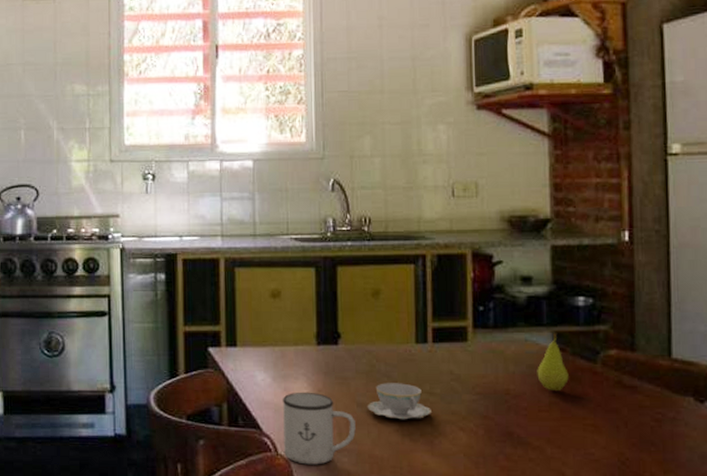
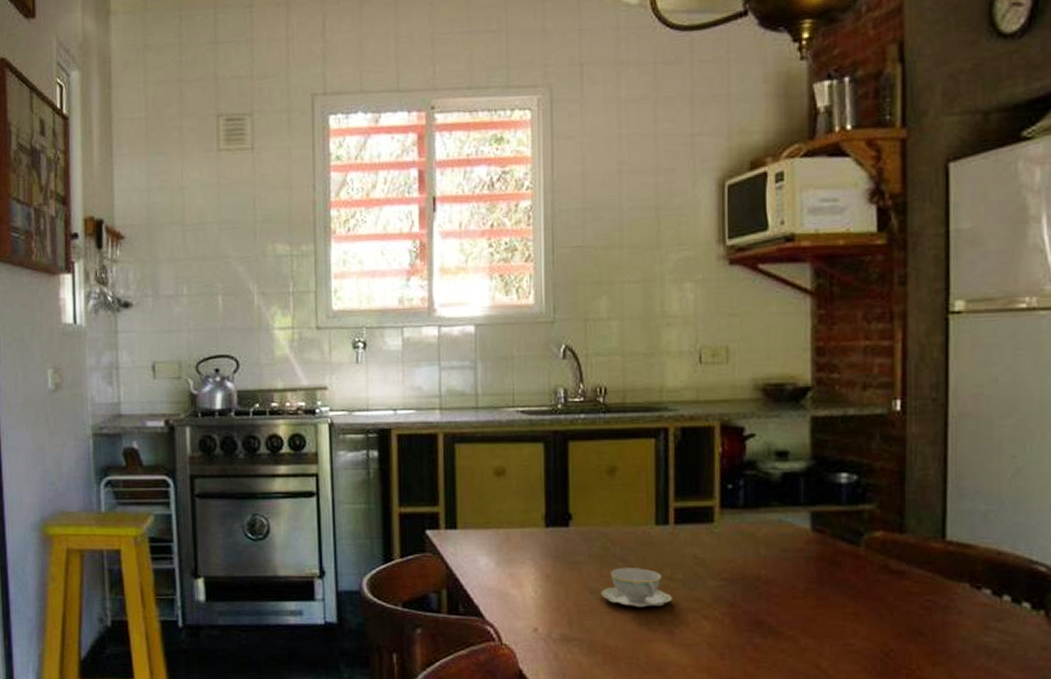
mug: present [282,391,356,465] -> none [506,577,588,655]
fruit: present [537,333,569,392] -> none [791,513,827,577]

